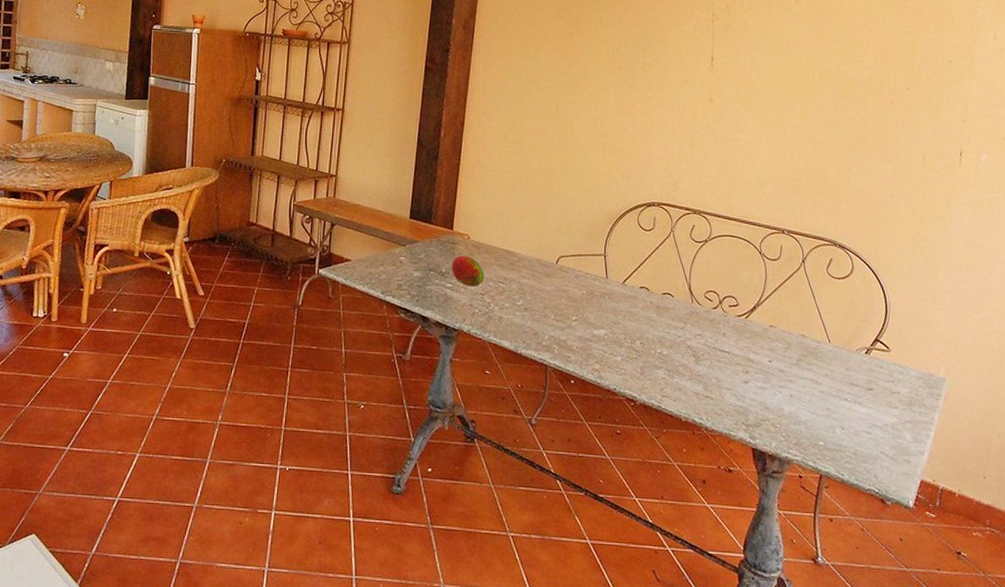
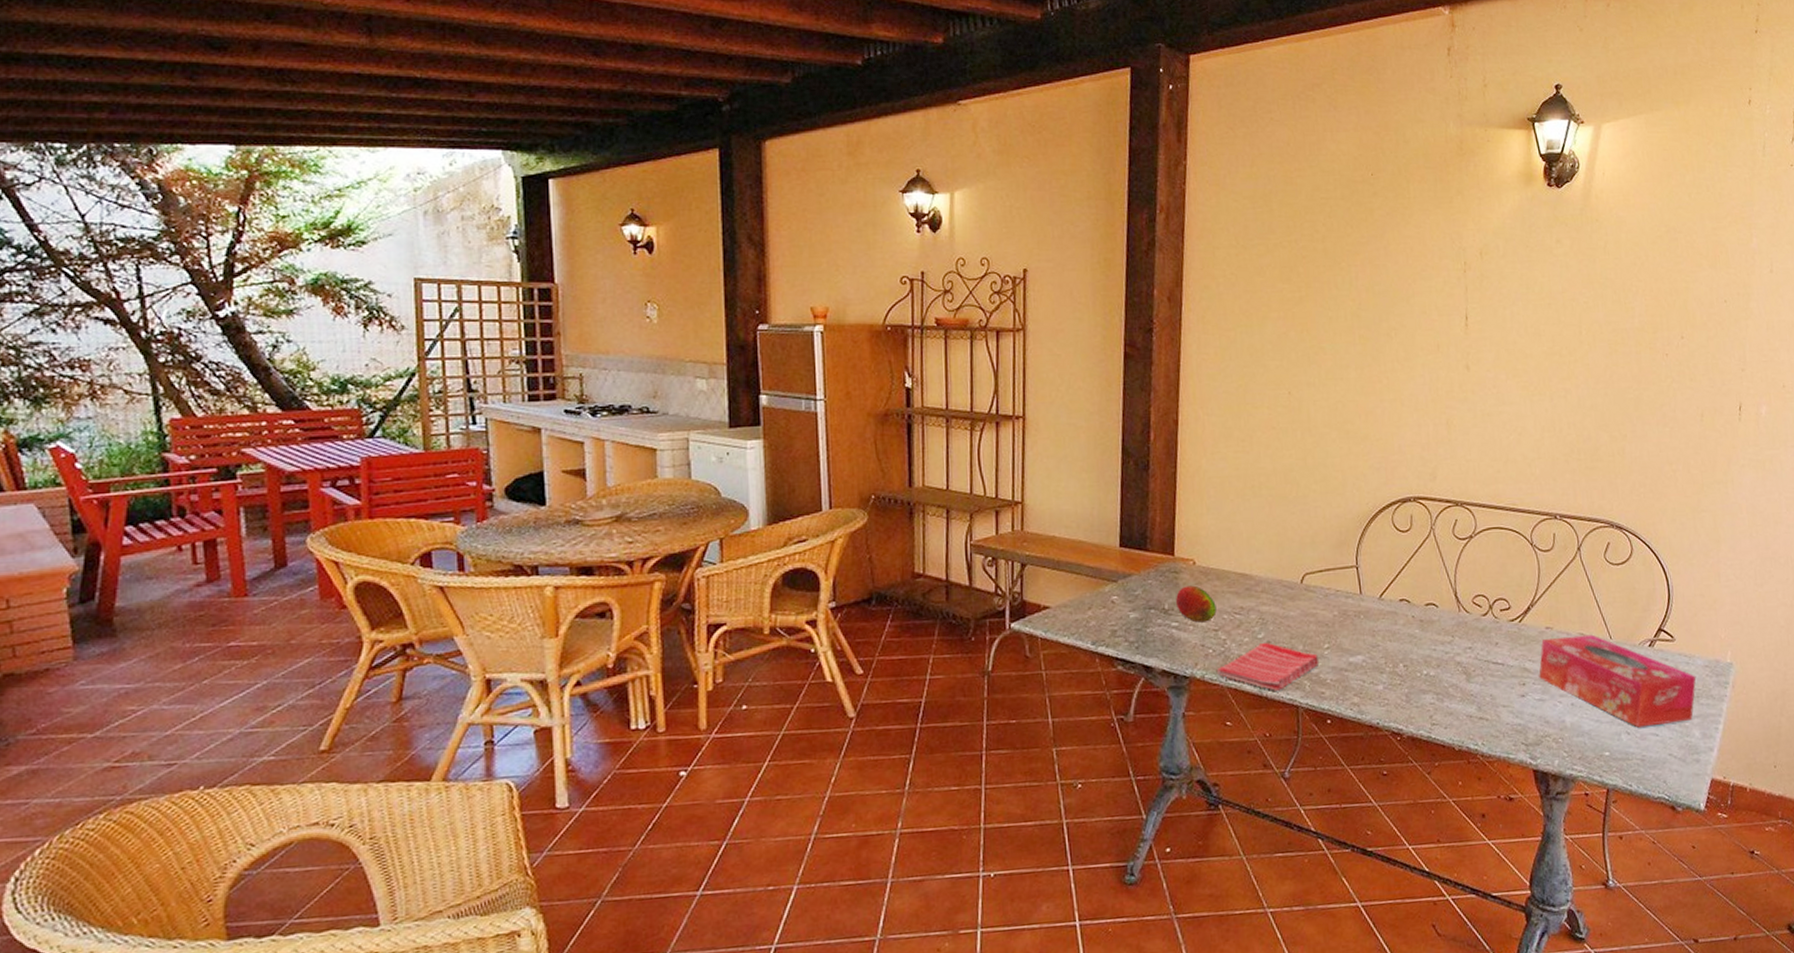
dish towel: none [480,310,568,350] -> present [1216,643,1320,691]
tissue box: none [761,335,910,425] -> present [1539,634,1697,728]

